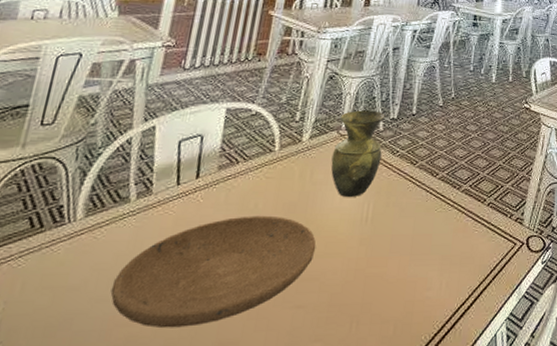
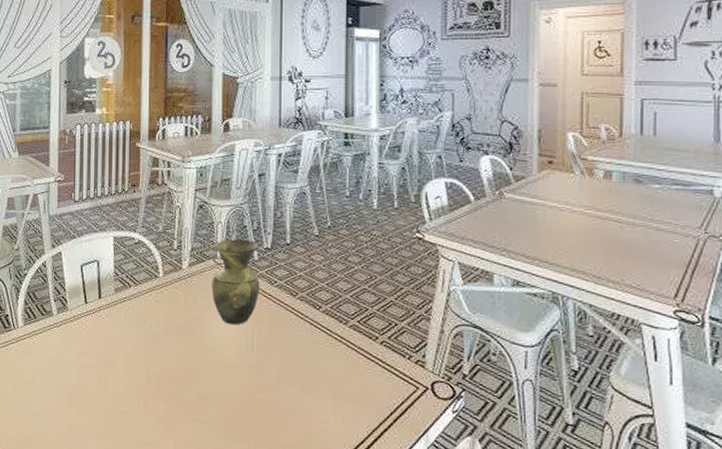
plate: present [110,215,316,329] -> none [52,334,208,424]

